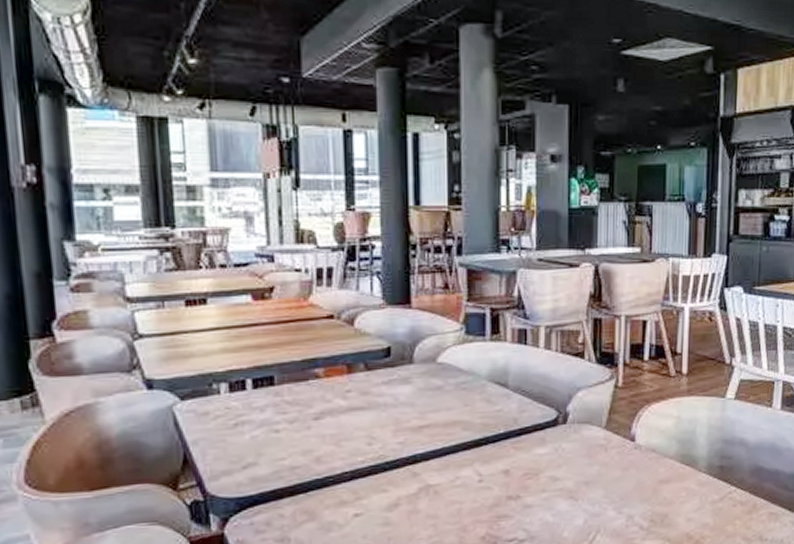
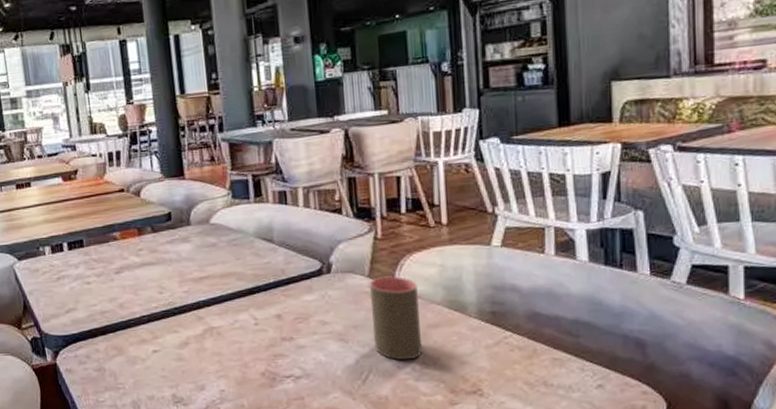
cup: none [604,428,653,519] -> present [369,276,423,361]

